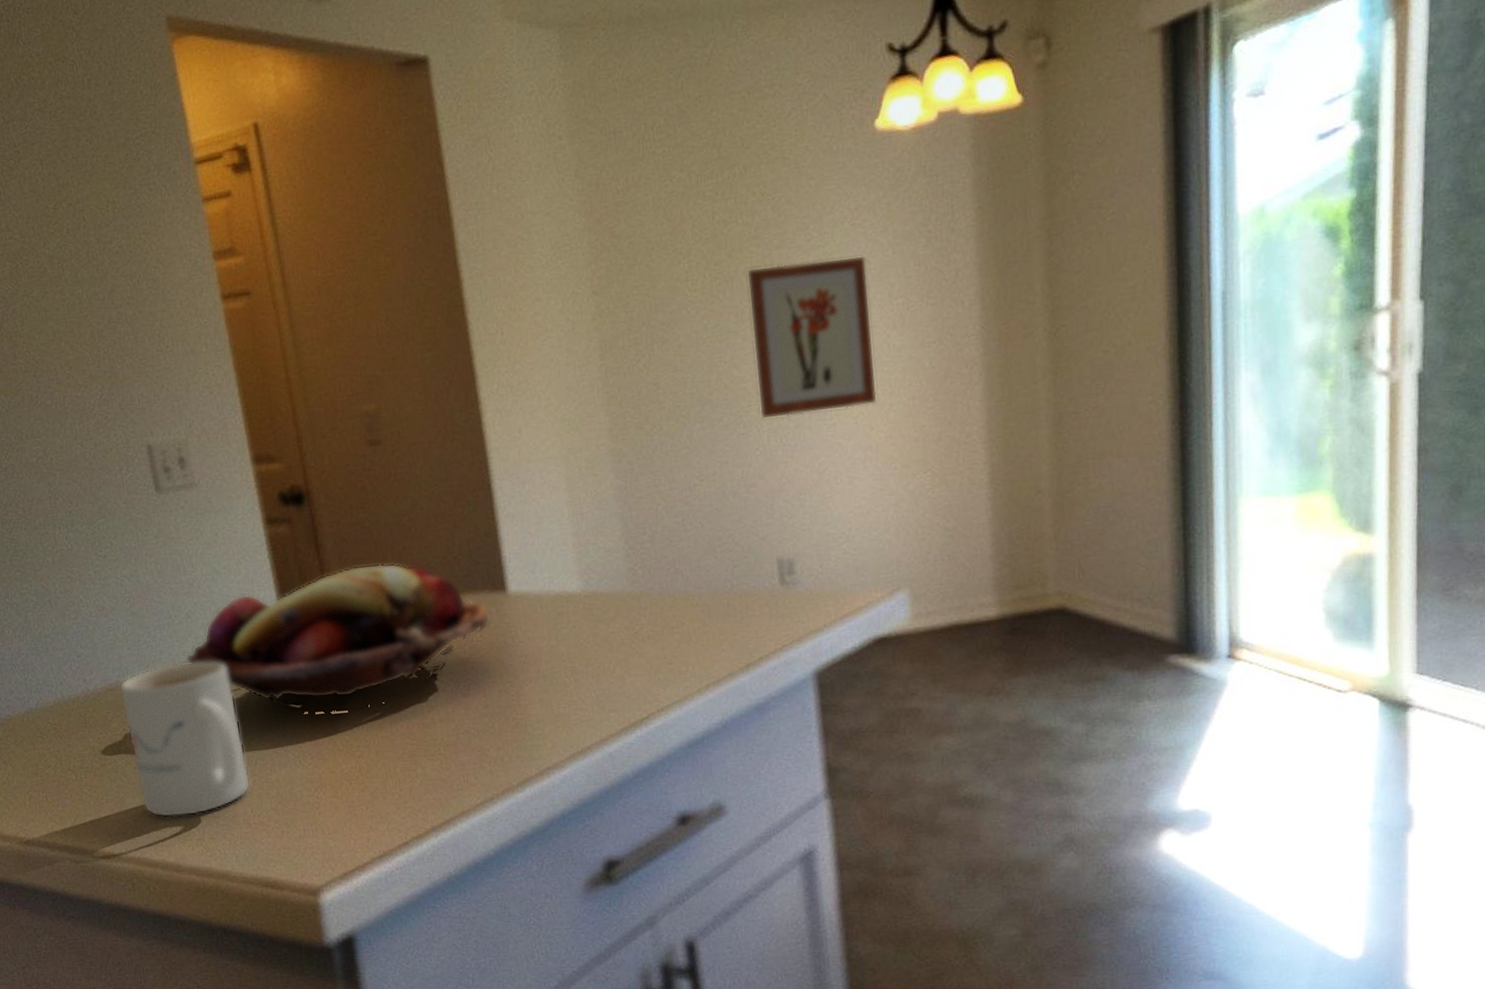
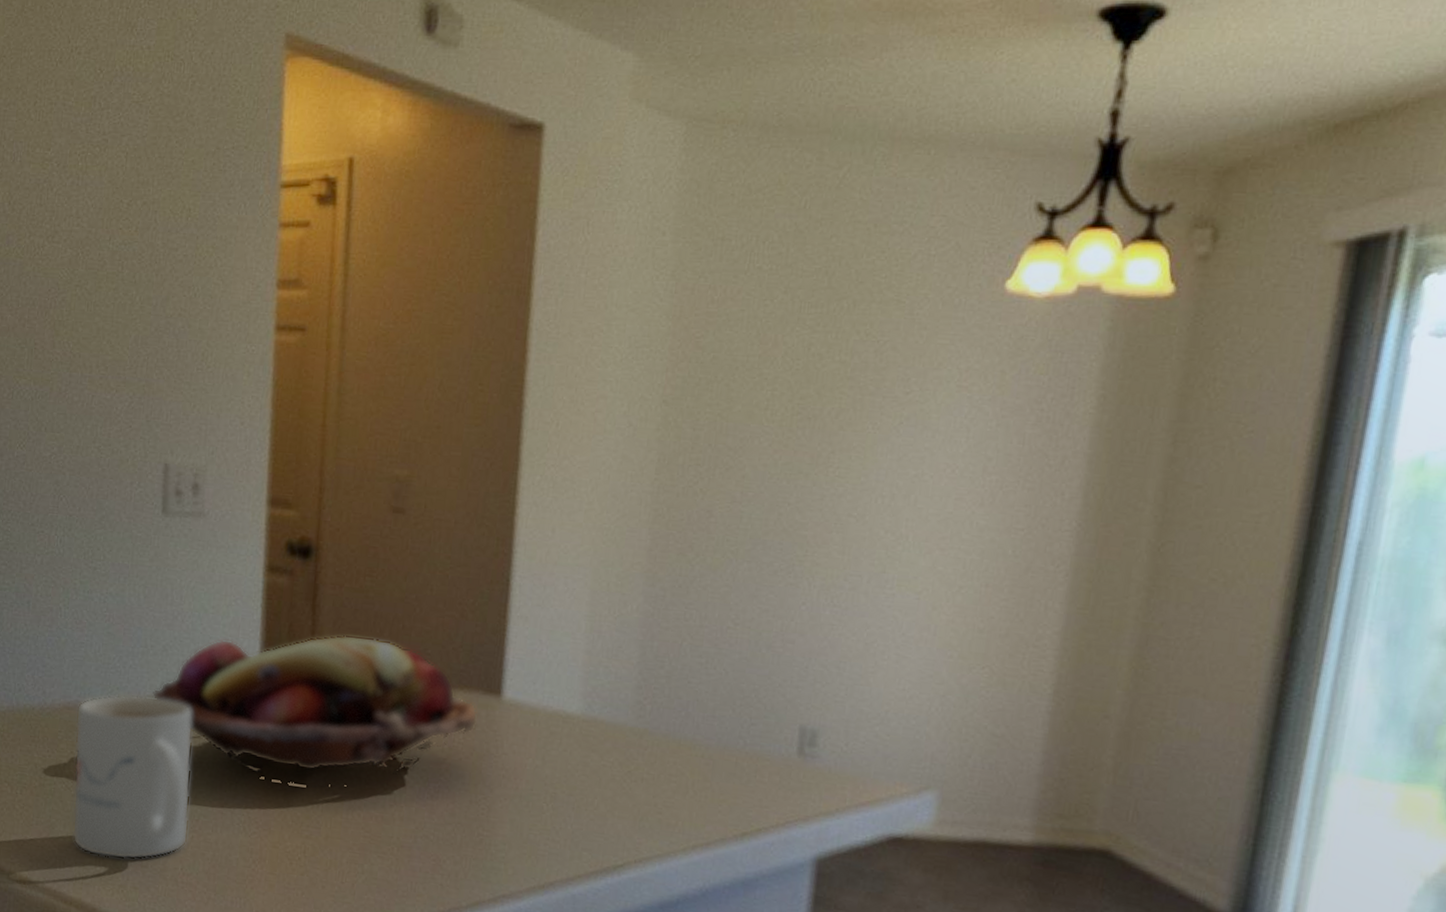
wall art: present [746,256,877,419] -> none [816,412,966,583]

